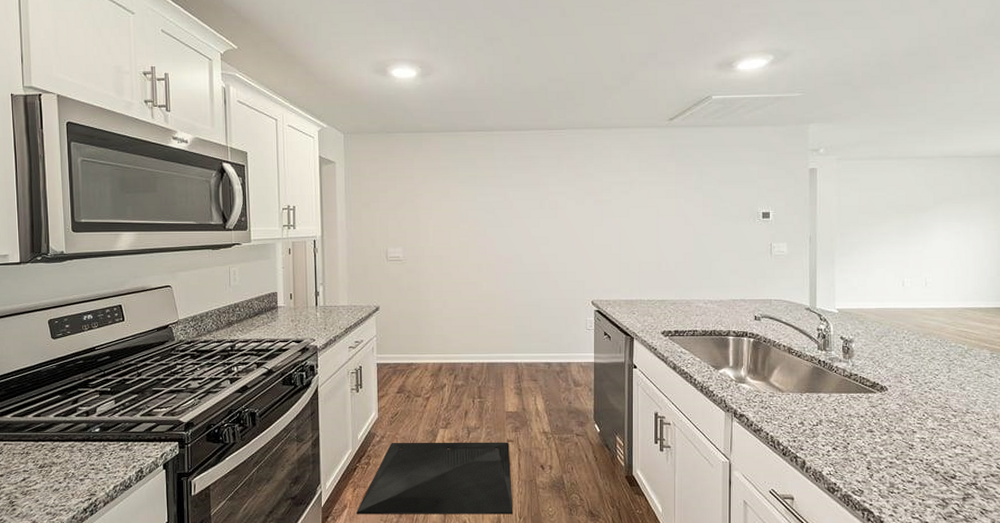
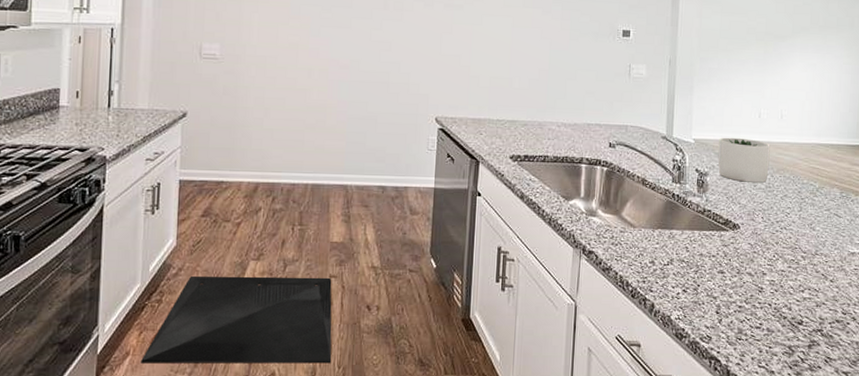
planter: none [862,306,915,347] -> present [718,137,770,183]

